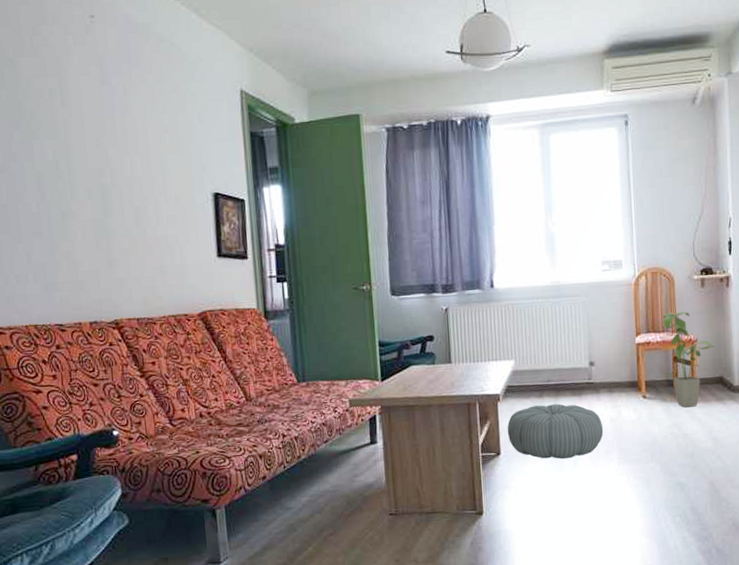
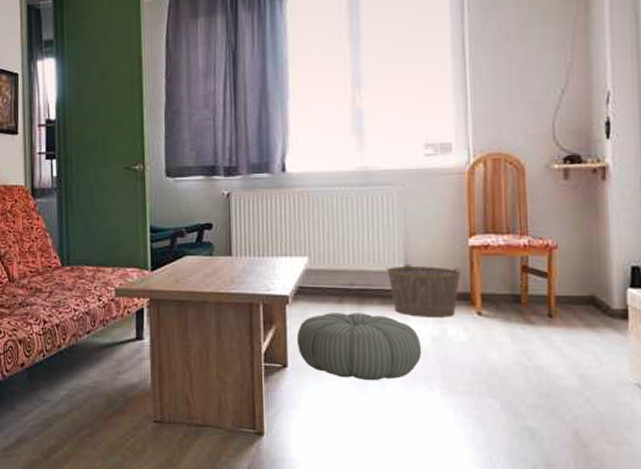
basket: none [575,361,631,404] -> present [386,266,462,317]
house plant: present [662,311,714,408] -> none [507,209,583,332]

